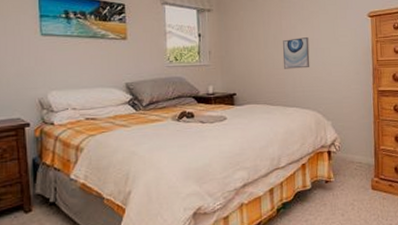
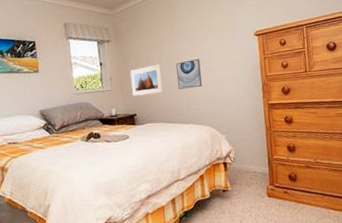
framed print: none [232,40,268,73] -> present [130,64,164,96]

